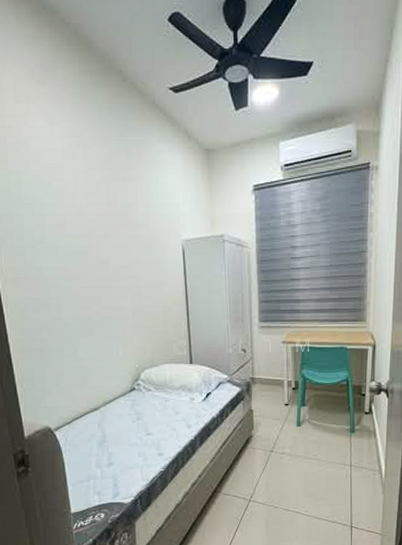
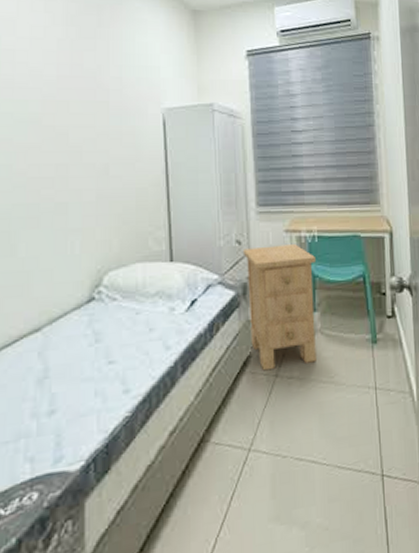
nightstand: none [247,353,308,447] -> present [242,244,317,371]

